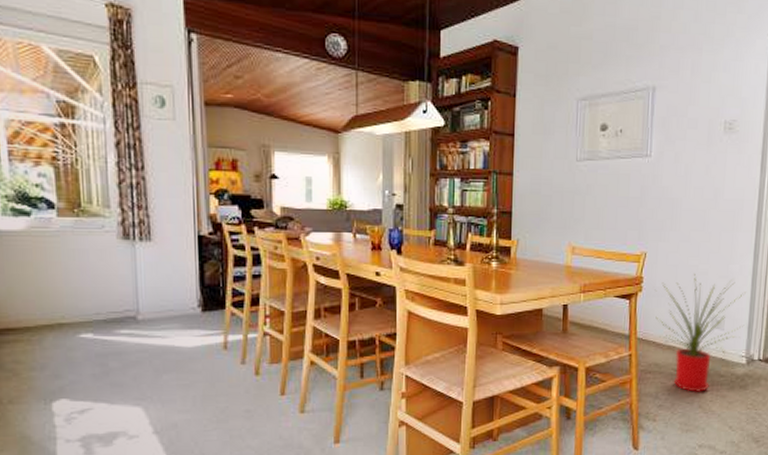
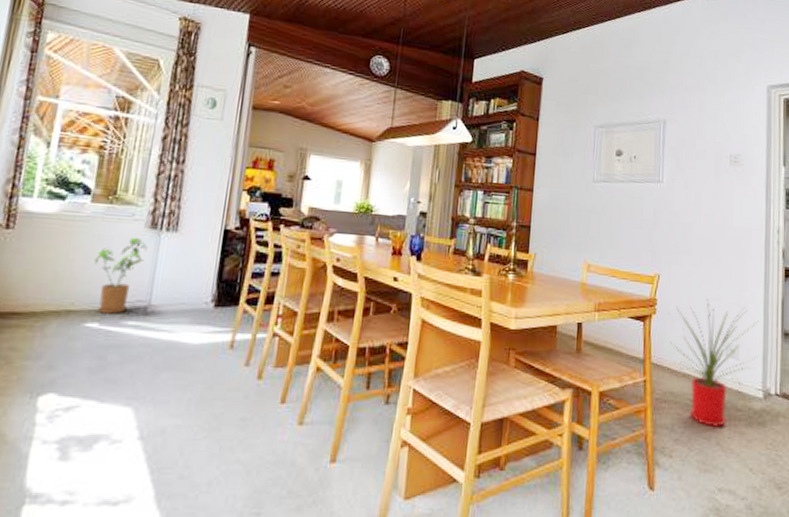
house plant: none [75,249,124,324] -> present [94,237,148,314]

